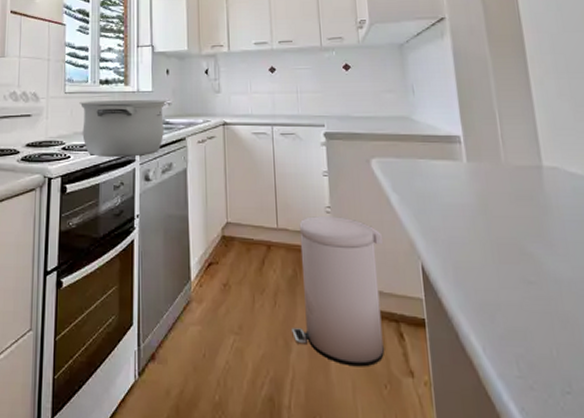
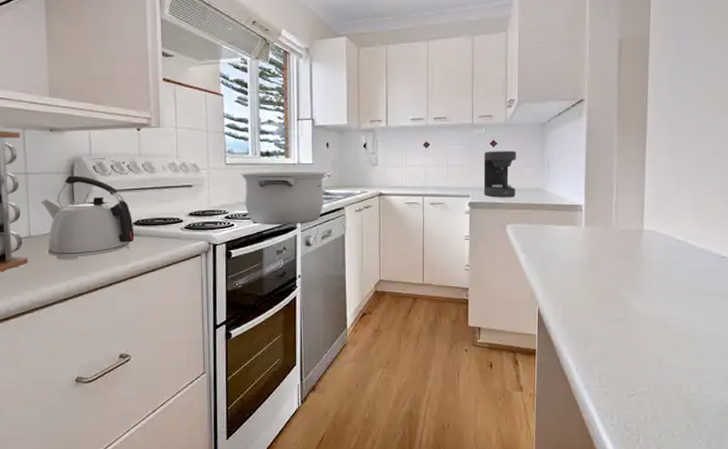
pedal bin: present [291,216,384,367] -> none [429,273,510,387]
coffee maker: none [337,74,378,128] -> present [483,151,516,198]

